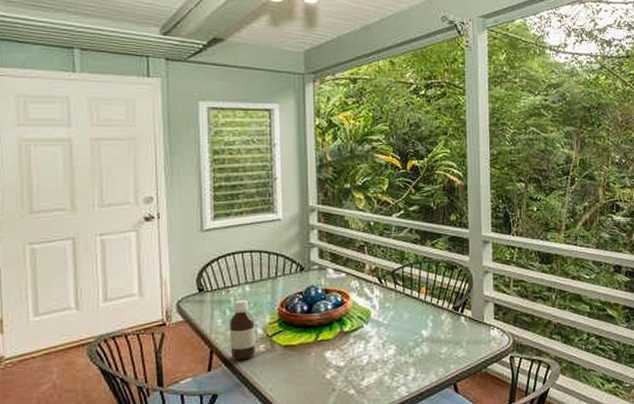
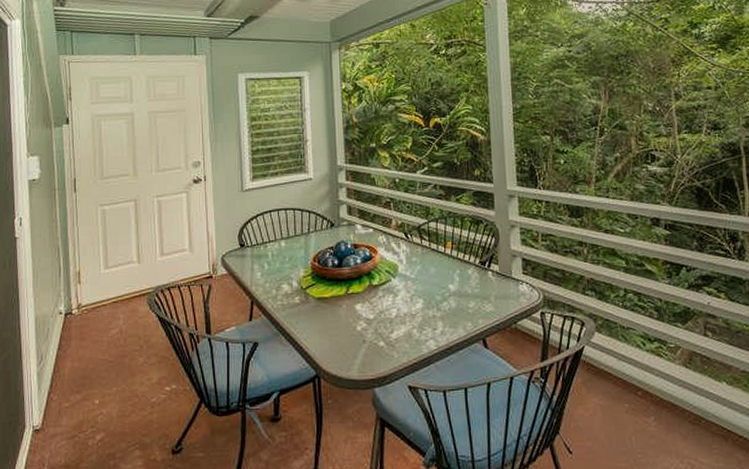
bottle: present [228,299,255,360] -> none [267,254,291,311]

